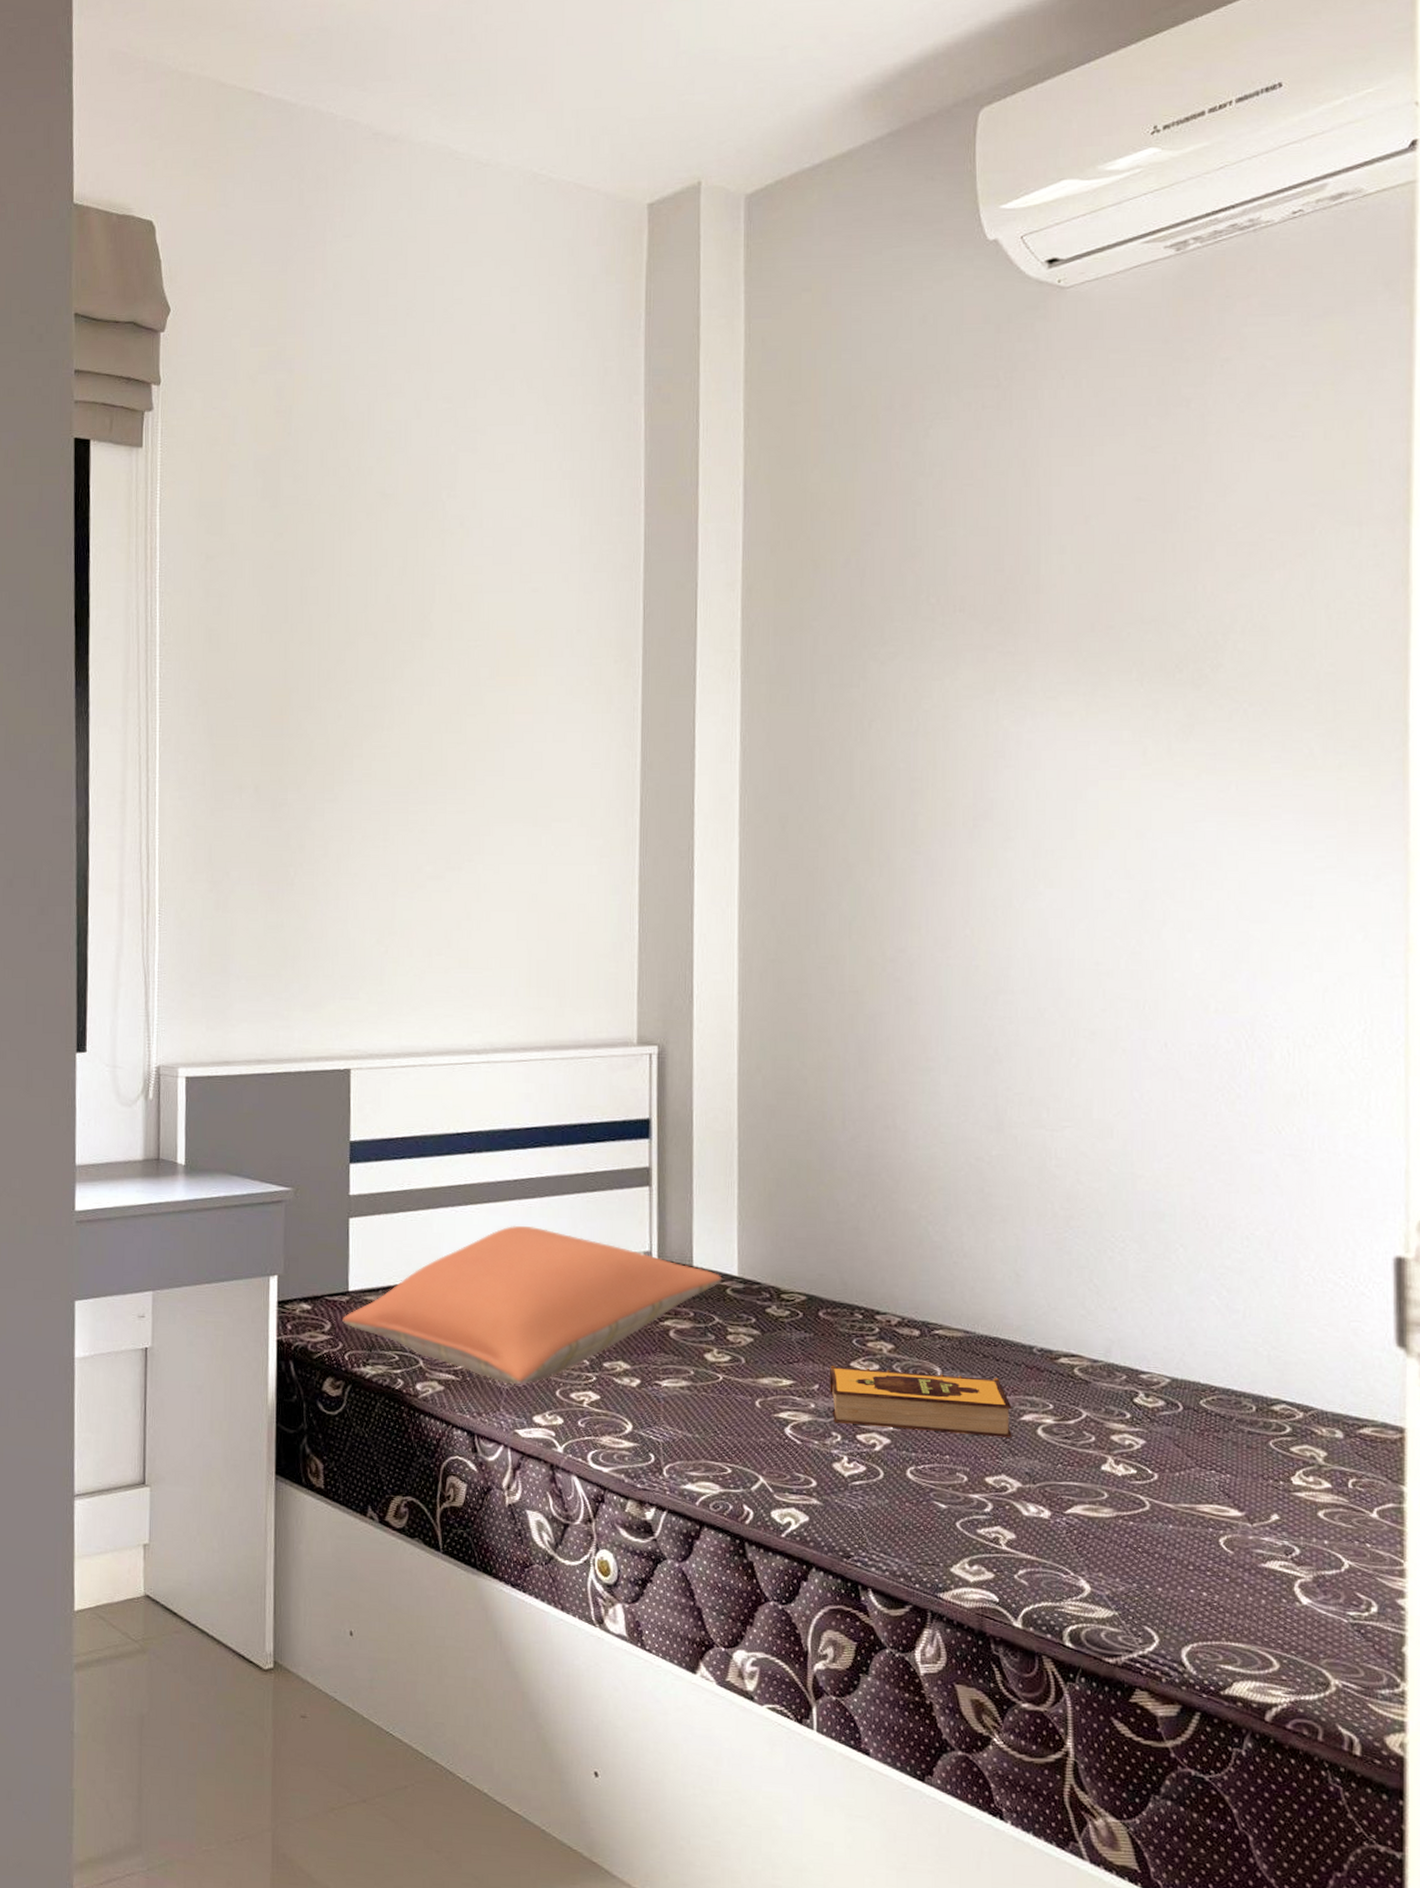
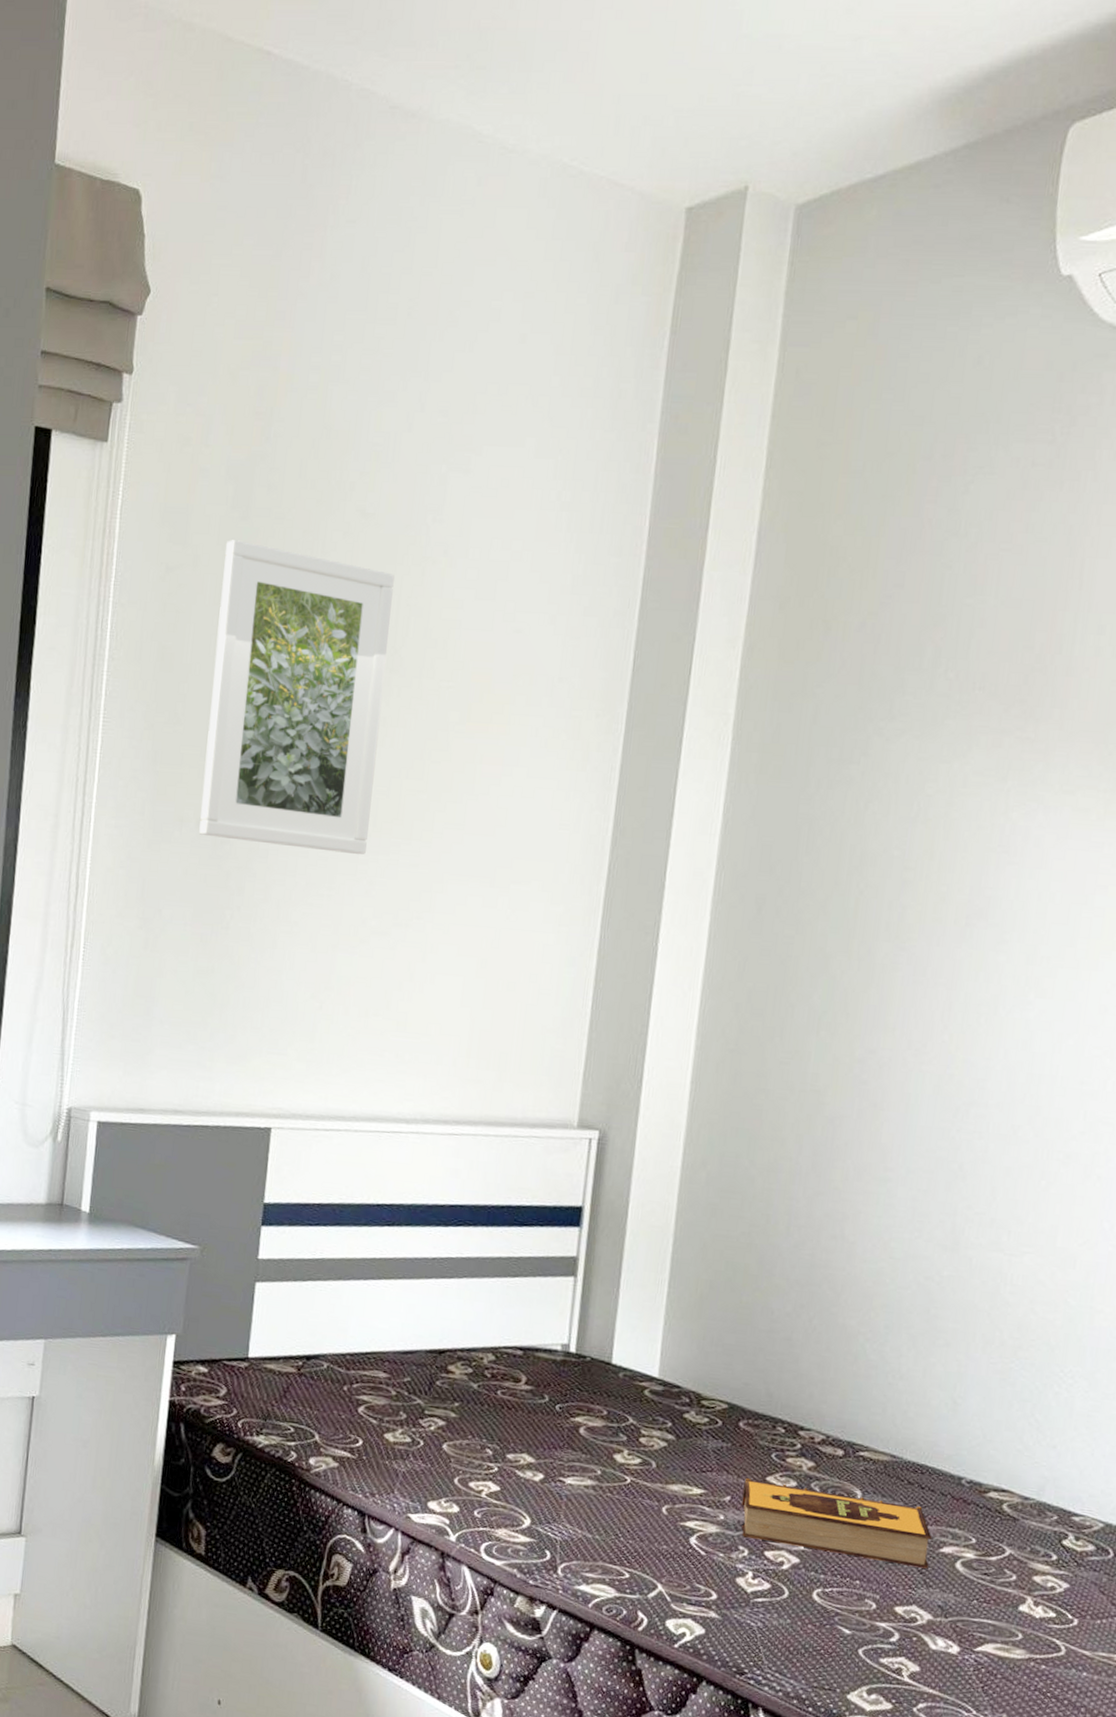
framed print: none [257,527,417,807] -> present [199,540,395,855]
pillow: present [342,1225,722,1384] -> none [239,1304,642,1469]

